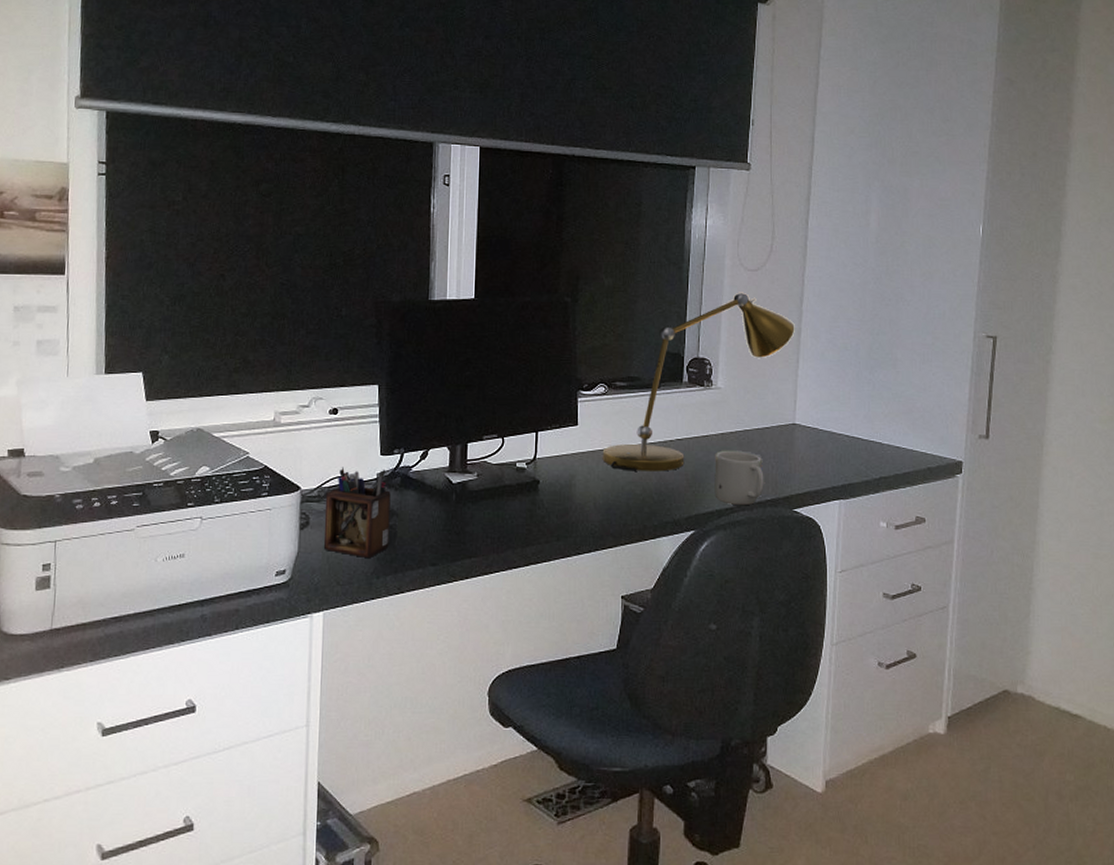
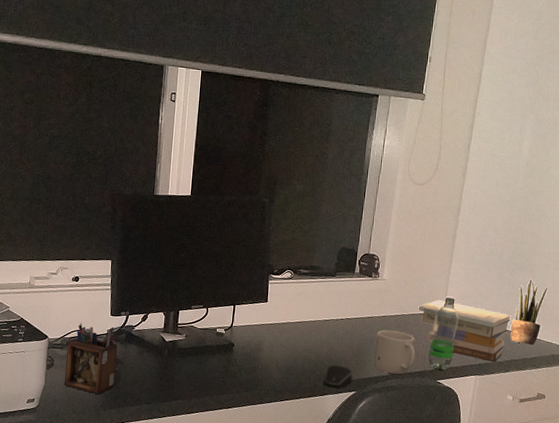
desk lamp: present [602,293,795,472] -> none [285,203,451,343]
computer mouse: none [654,498,689,528] -> present [323,364,353,388]
books: none [763,409,875,481] -> present [418,300,511,362]
bottle: none [780,405,813,496] -> present [428,297,459,371]
potted plant: none [877,377,916,458] -> present [510,279,548,346]

